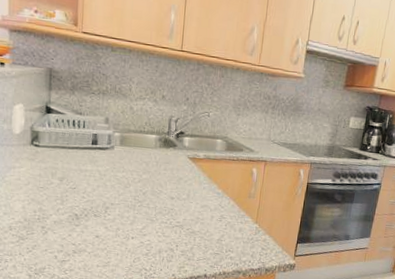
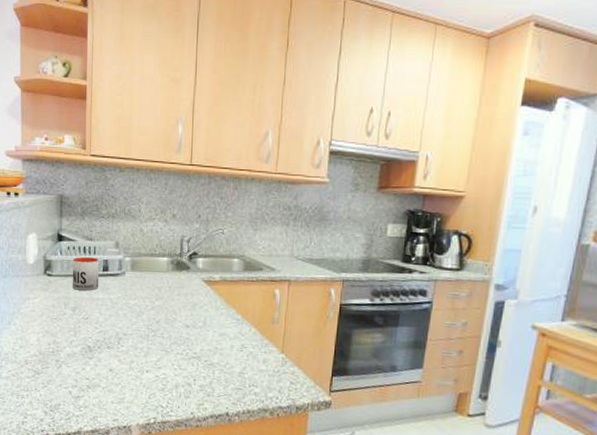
mug: none [60,130,89,163] -> present [72,257,100,291]

